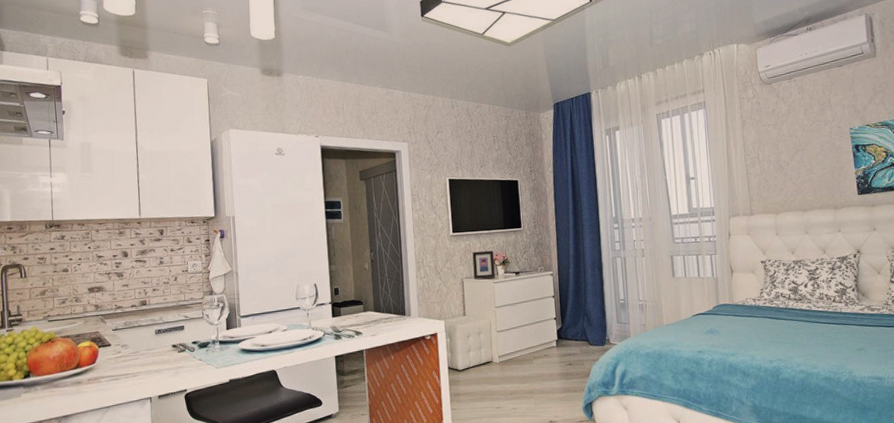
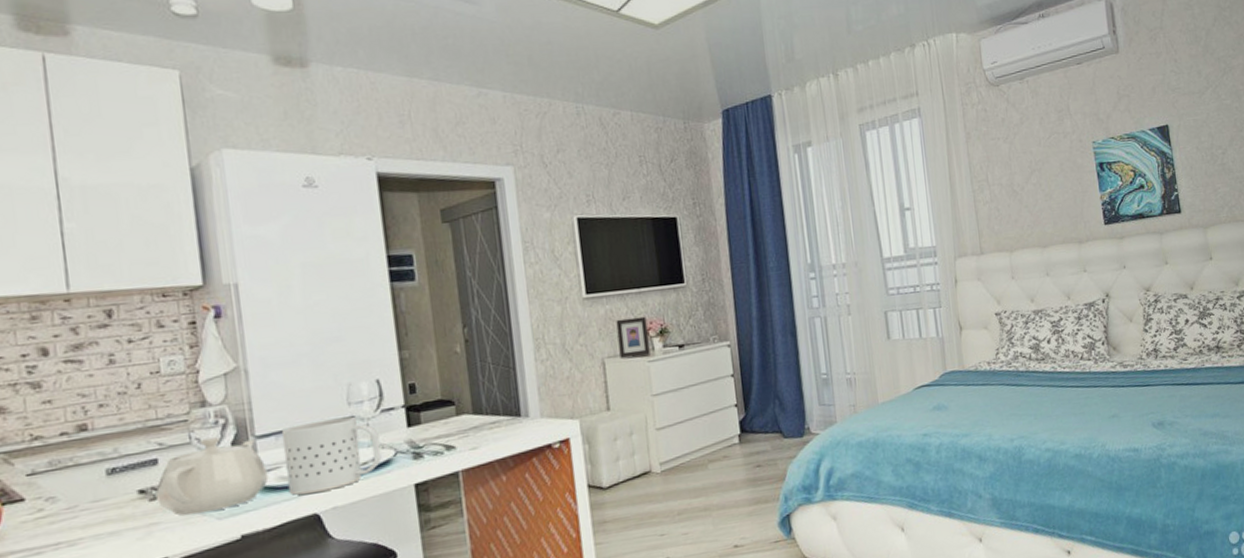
teapot: none [181,314,247,364] -> present [155,436,269,516]
mug: none [255,307,315,357] -> present [281,416,382,495]

